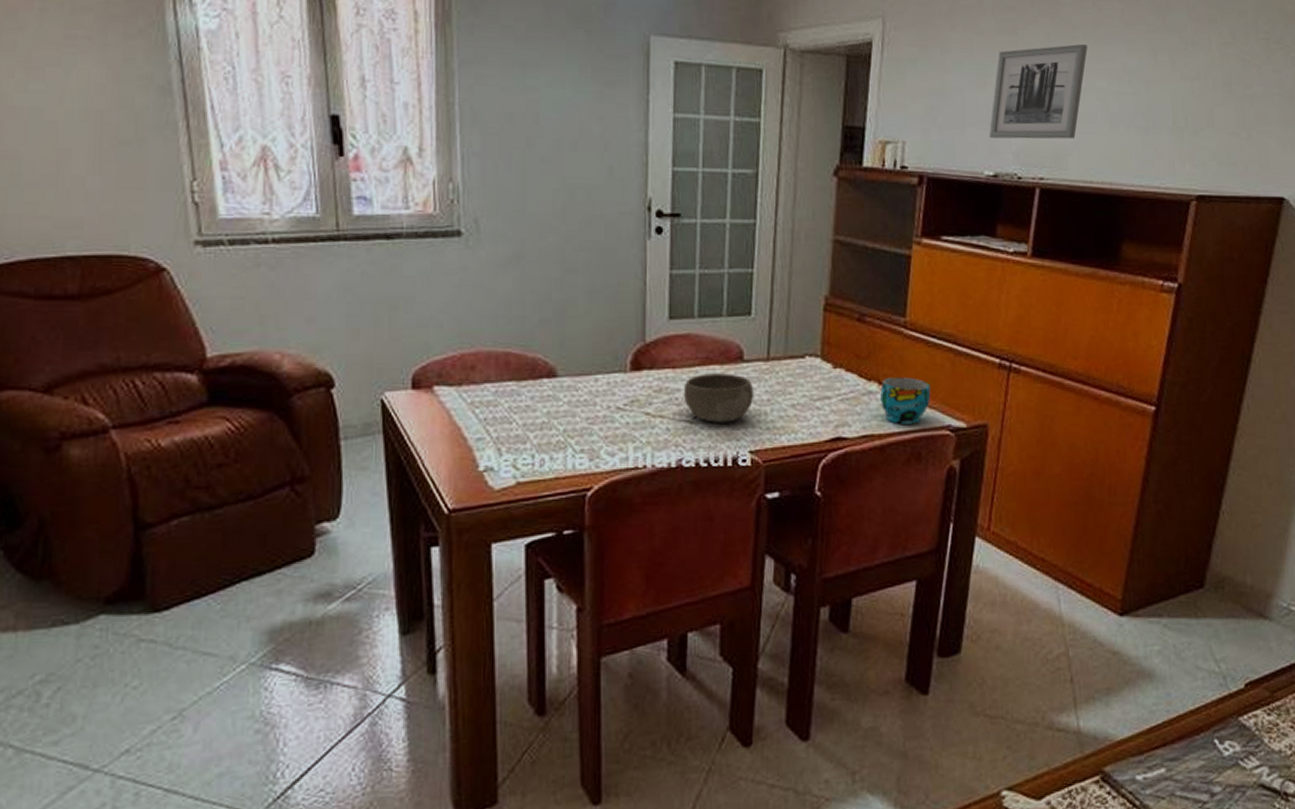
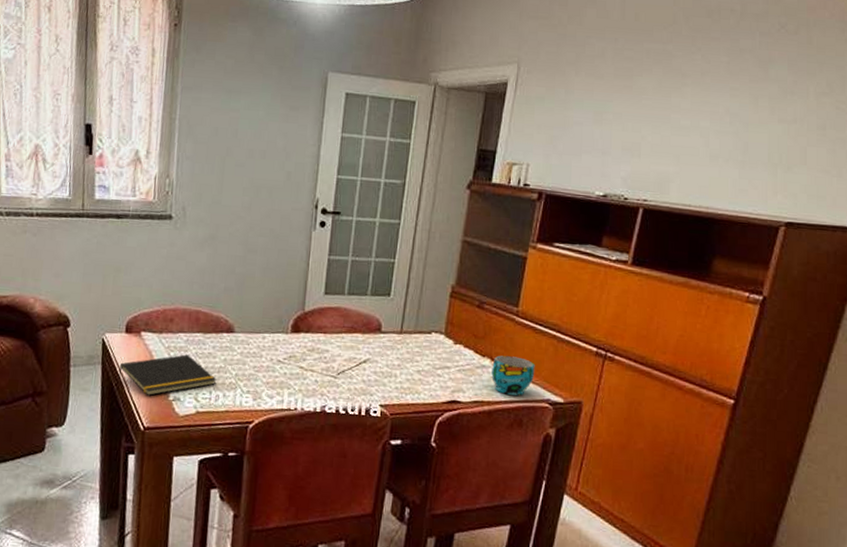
notepad: none [407,410,540,468] -> present [118,354,217,396]
bowl: present [683,373,755,423] -> none [331,339,388,381]
wall art: present [989,44,1088,139] -> none [601,90,694,169]

